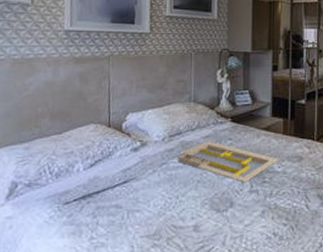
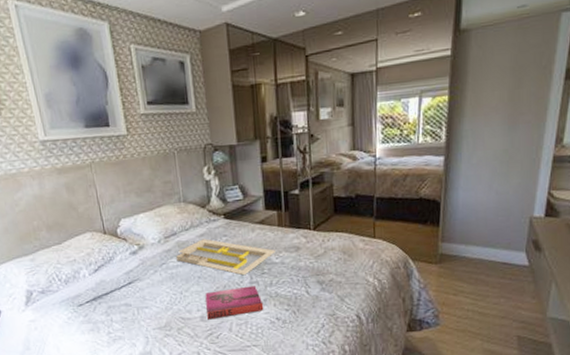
hardback book: none [201,195,261,230] -> present [205,285,264,320]

